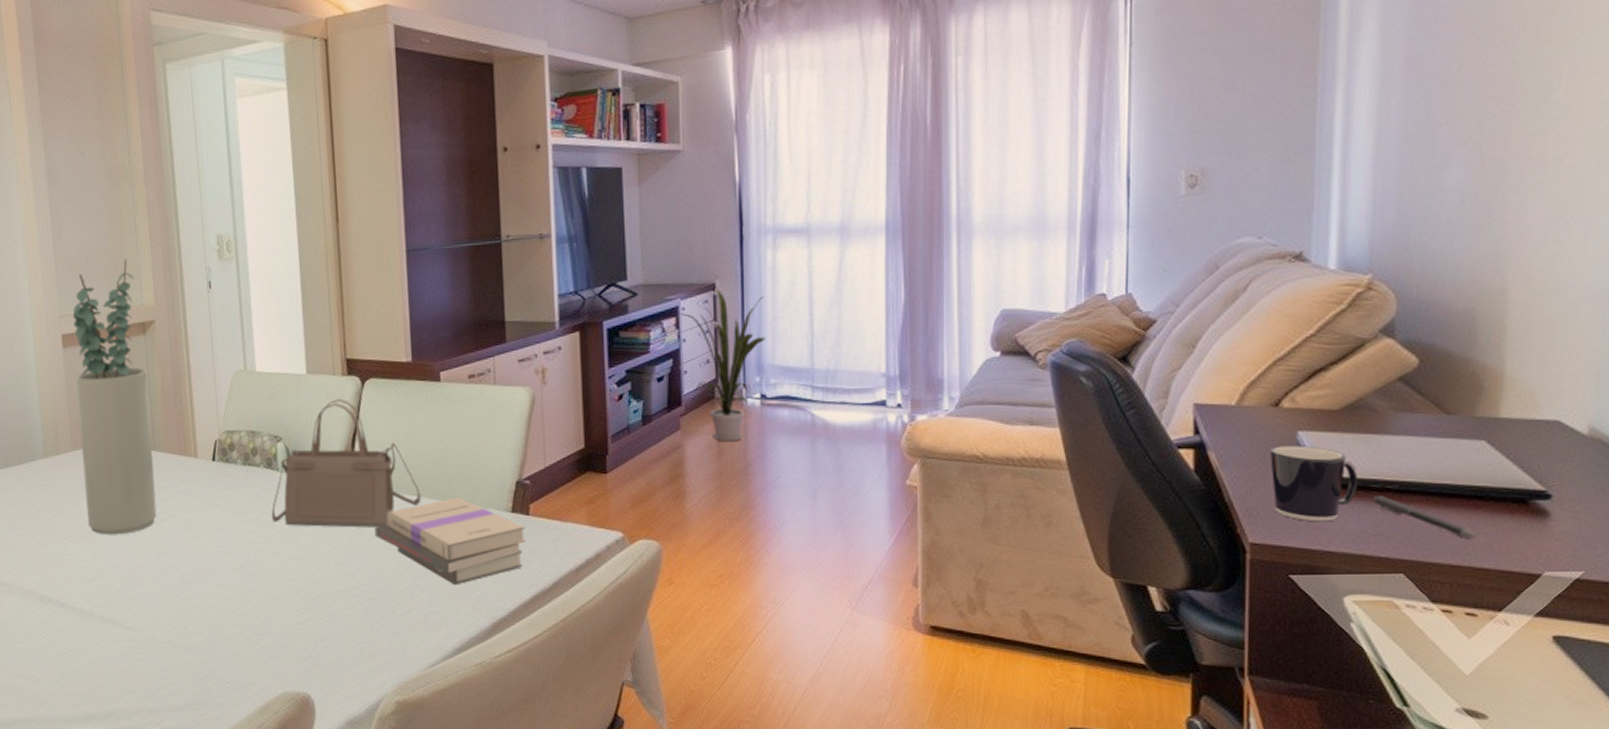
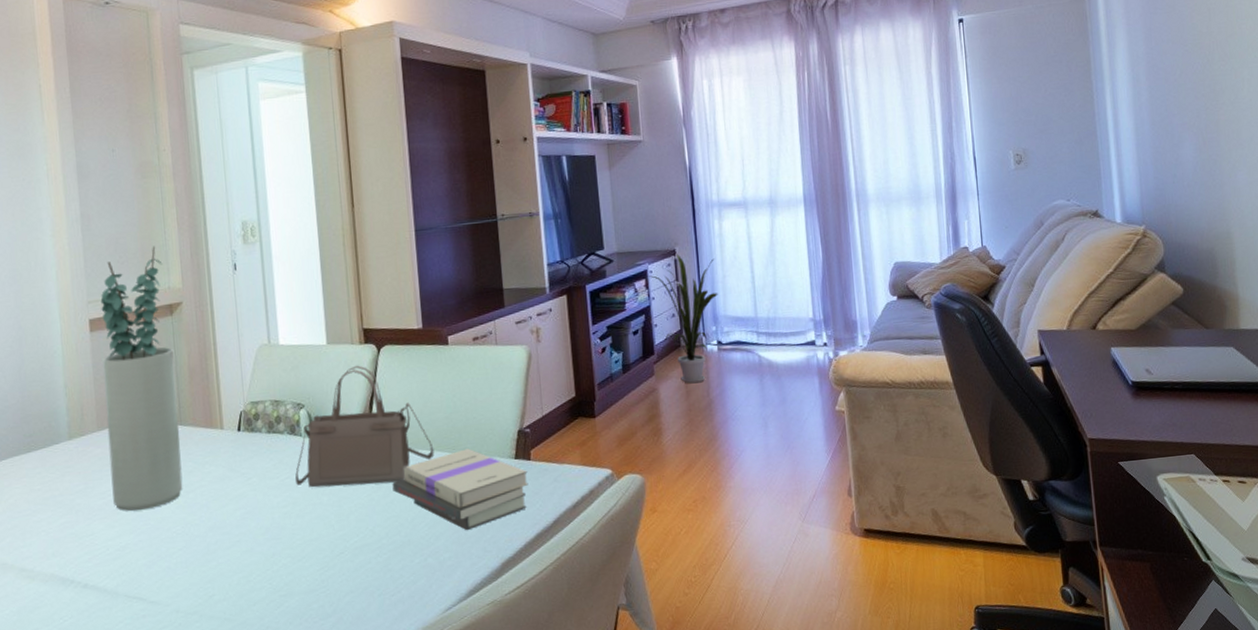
mug: present [1269,445,1358,522] -> none [1093,358,1156,418]
pen: present [1373,496,1477,538] -> none [1167,394,1238,423]

